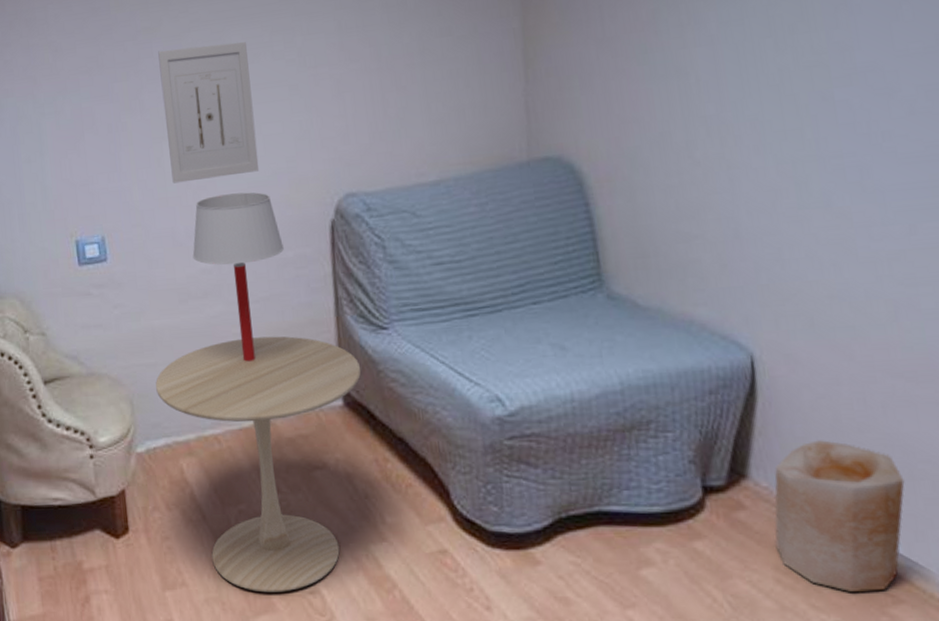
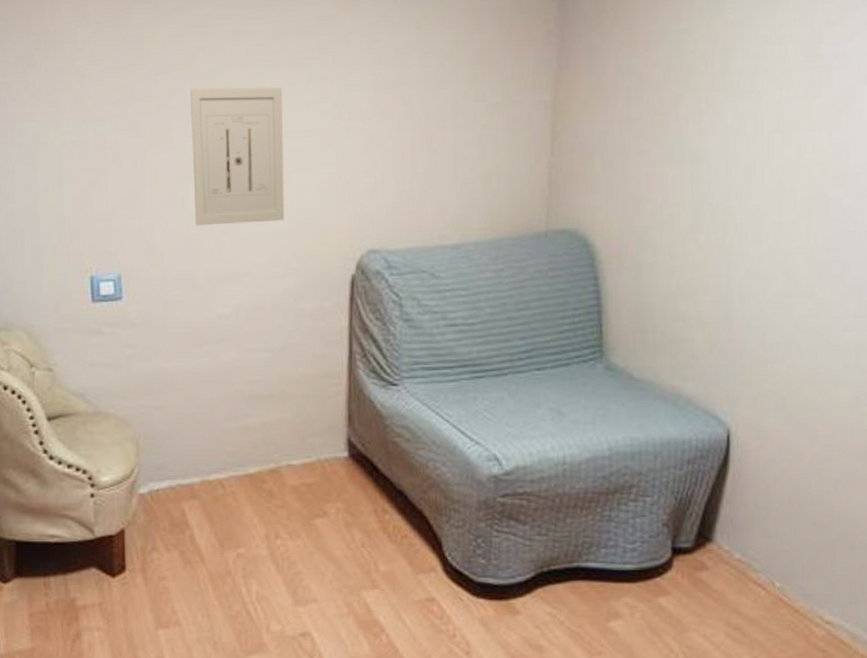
side table: present [155,336,362,593] -> none [163,386,369,634]
table lamp: present [192,192,284,362] -> none [210,240,303,409]
vase: present [774,440,905,592] -> none [730,510,846,646]

